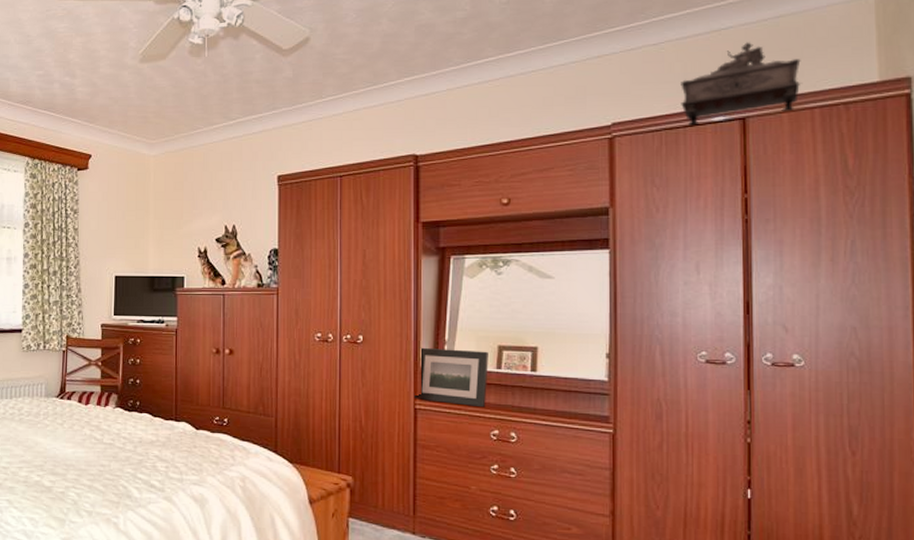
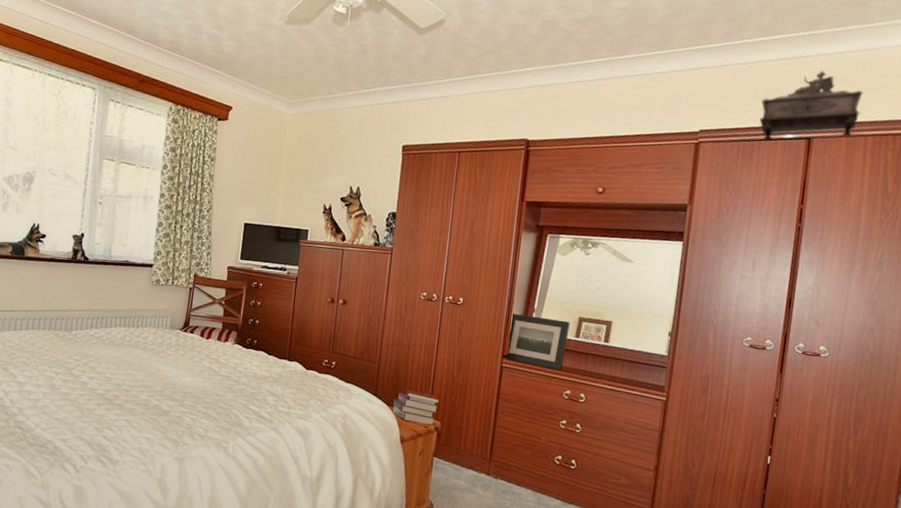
books: none [296,443,348,482] -> present [392,389,439,426]

